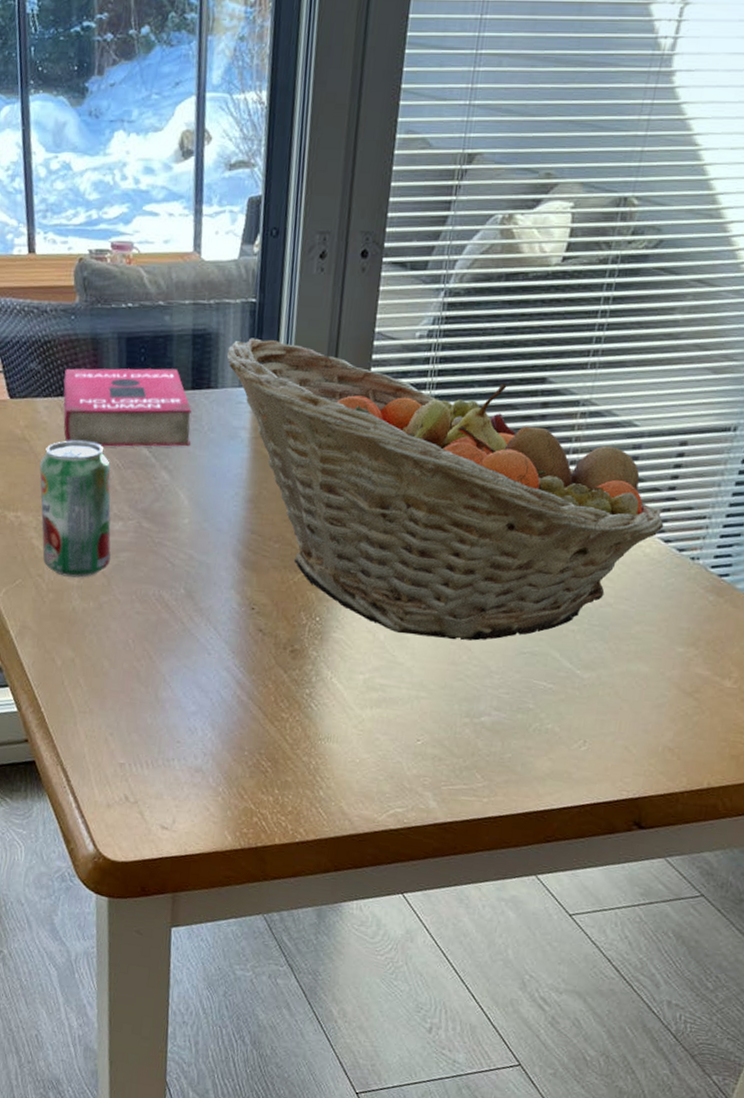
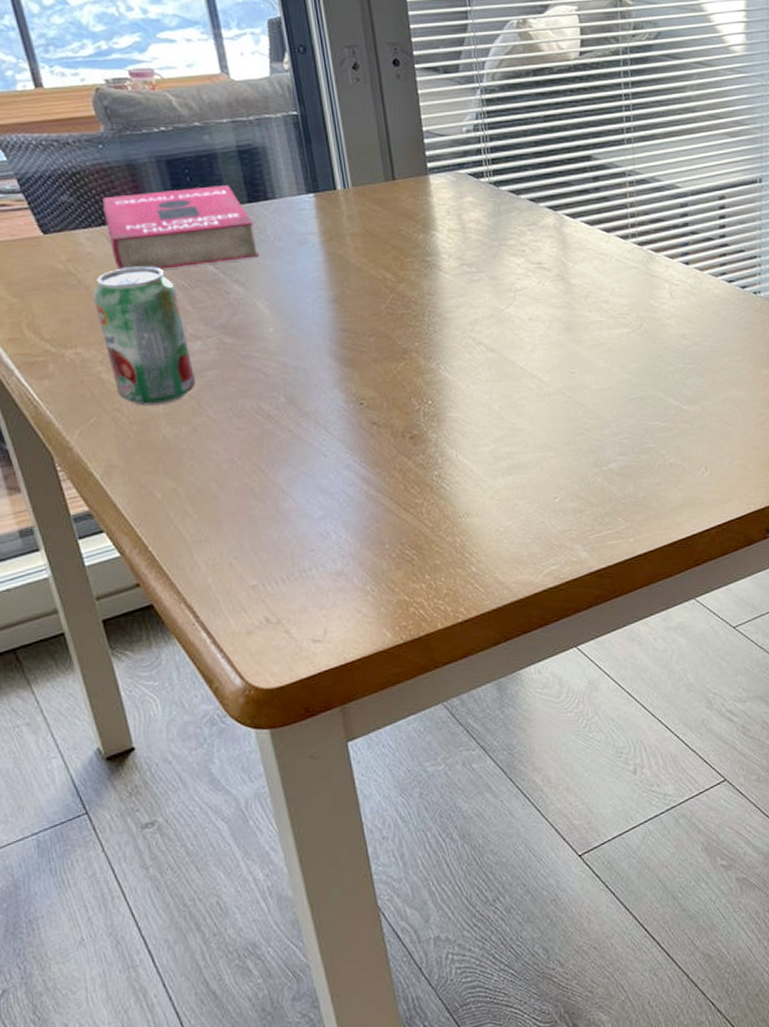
fruit basket: present [226,338,664,641] -> none [278,148,724,402]

